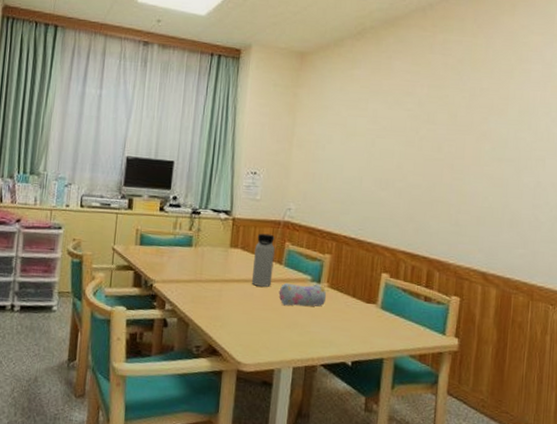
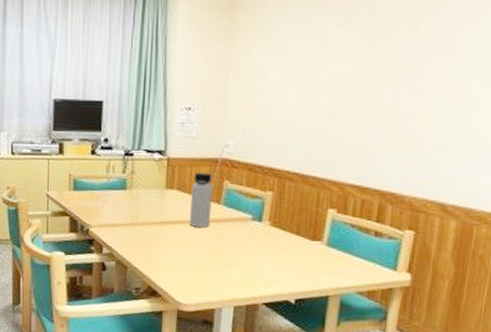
pencil case: present [278,282,327,307] -> none [217,222,269,246]

